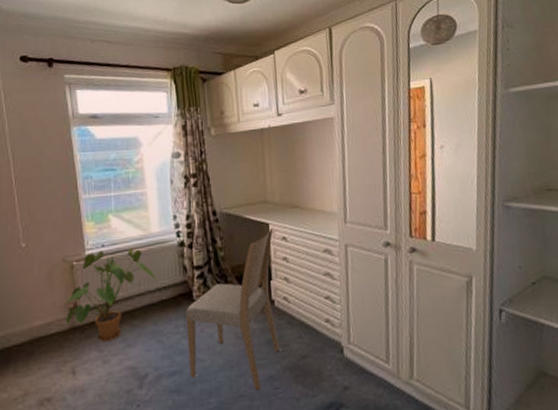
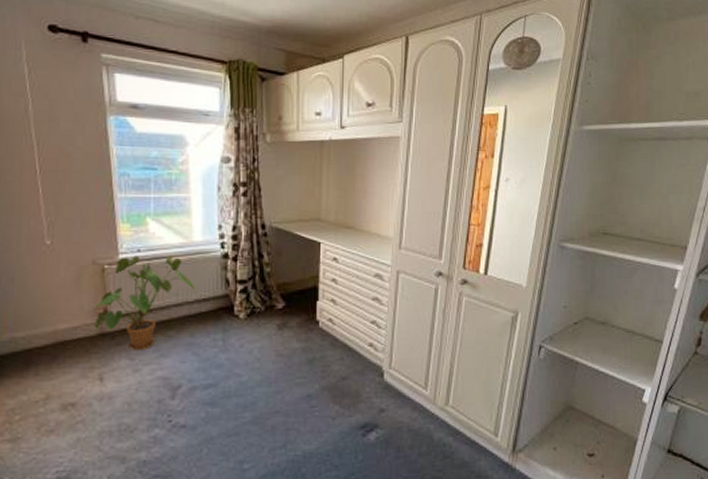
dining chair: present [186,228,280,391] -> none [225,248,325,408]

